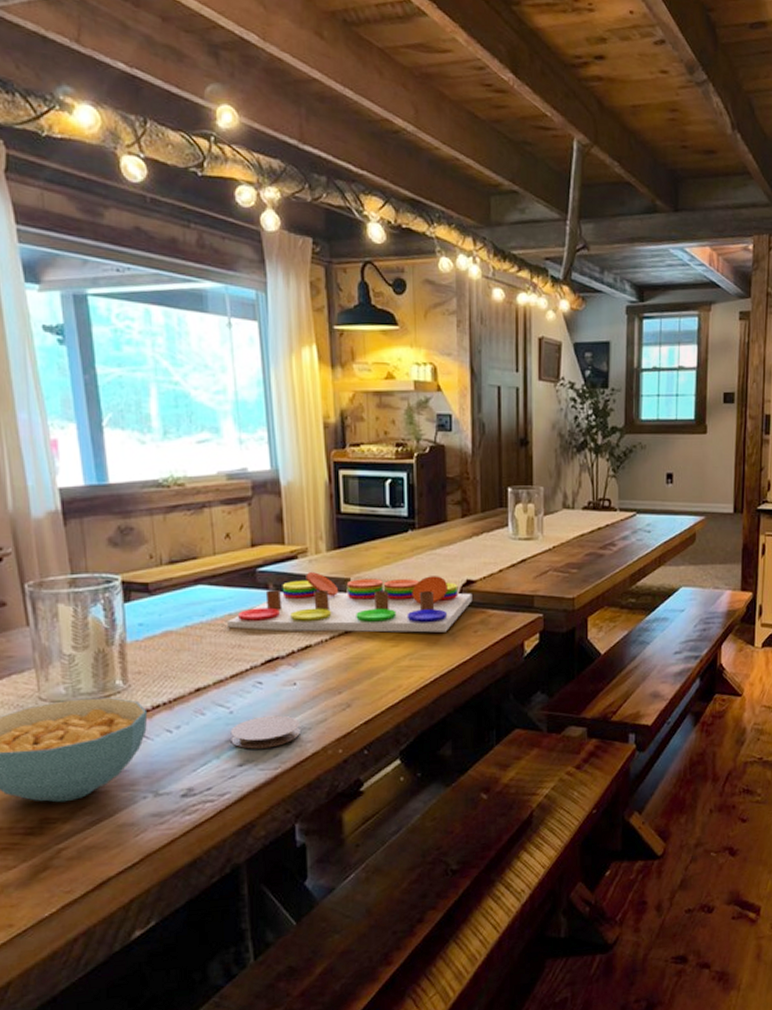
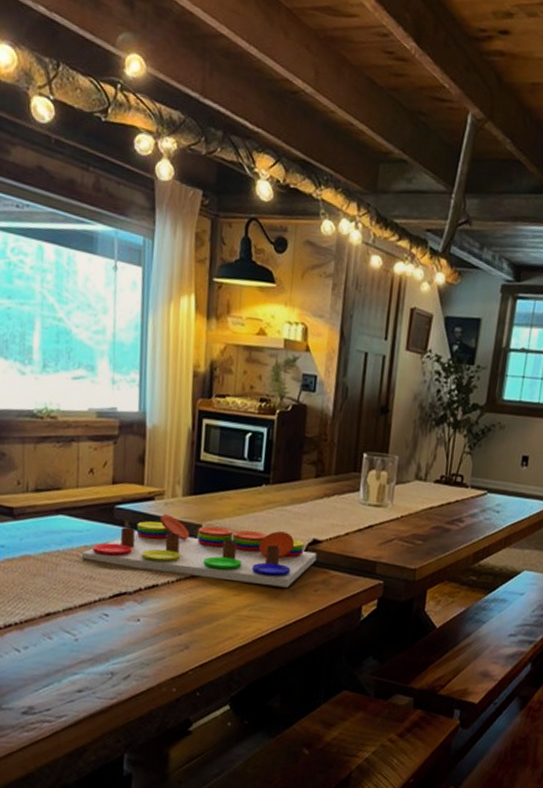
coaster: present [230,715,300,749] -> none [73,647,139,678]

